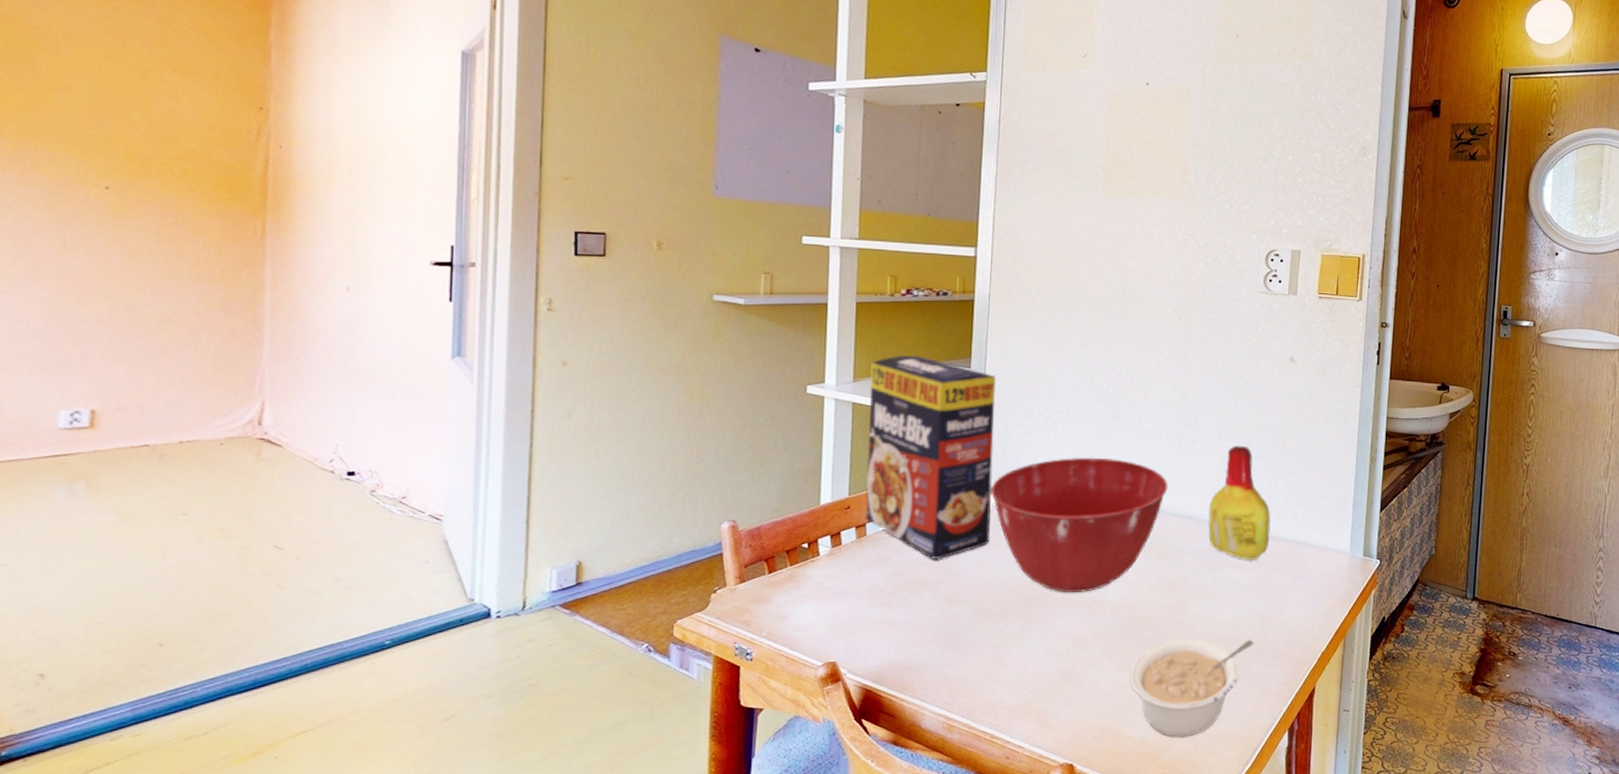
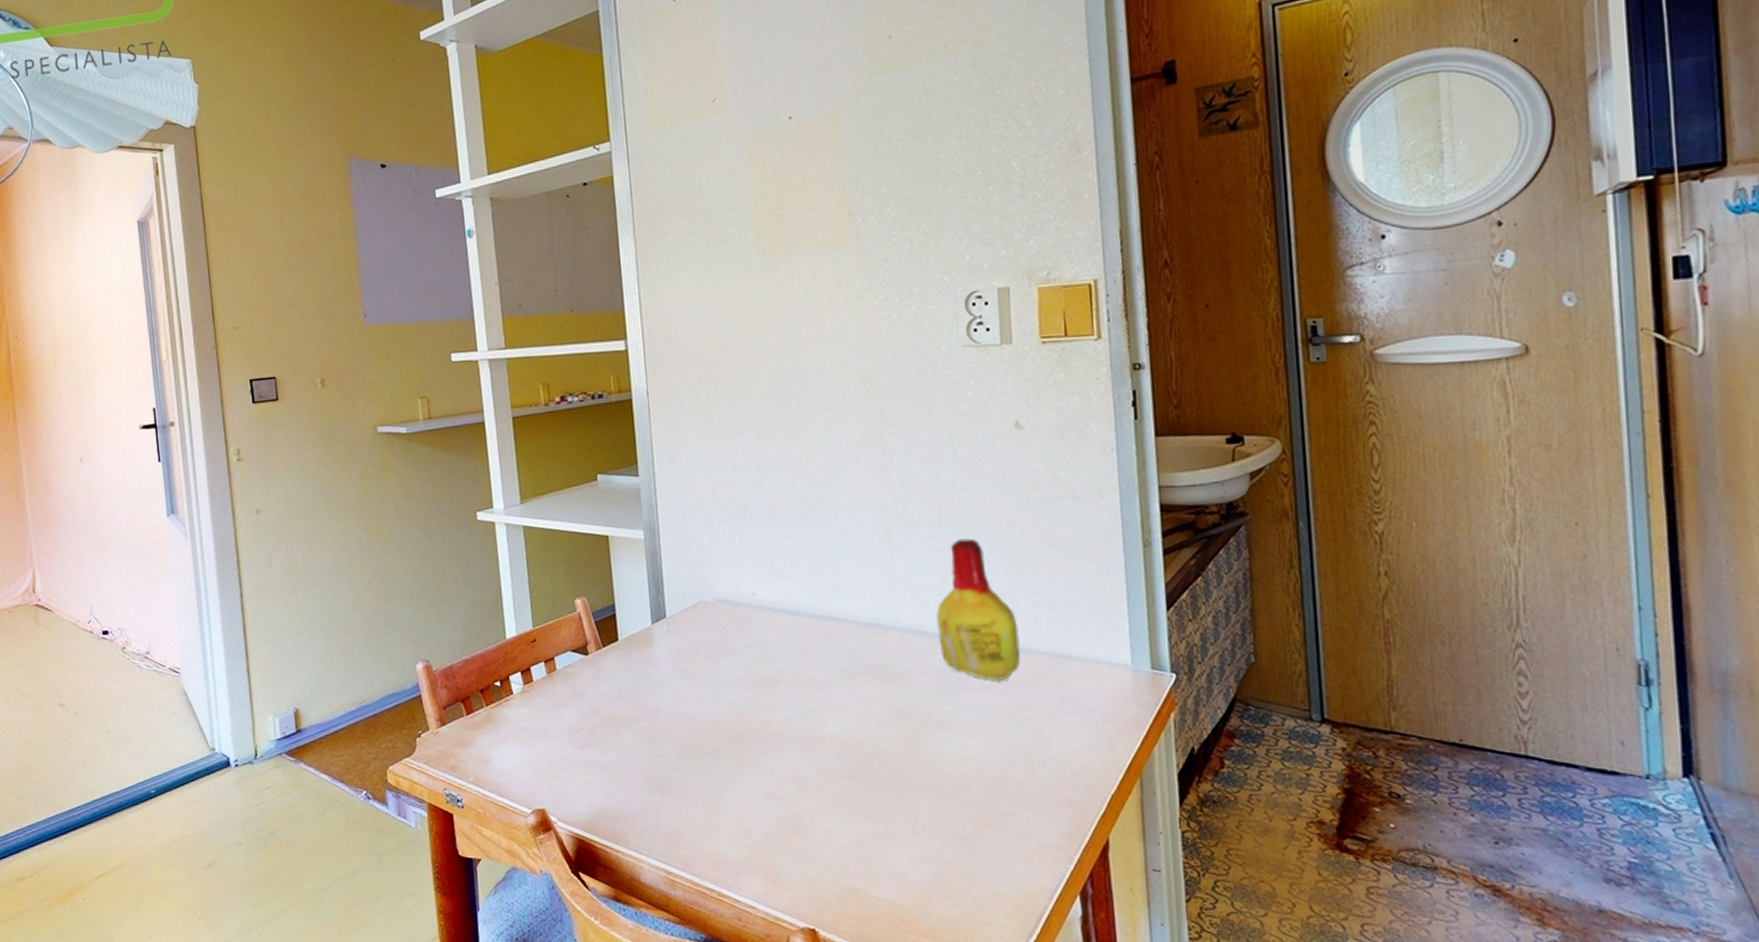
cereal box: present [865,355,996,561] -> none [536,468,686,695]
mixing bowl: present [991,457,1168,594] -> none [679,566,883,728]
legume: present [1130,637,1254,737] -> none [868,778,1019,900]

